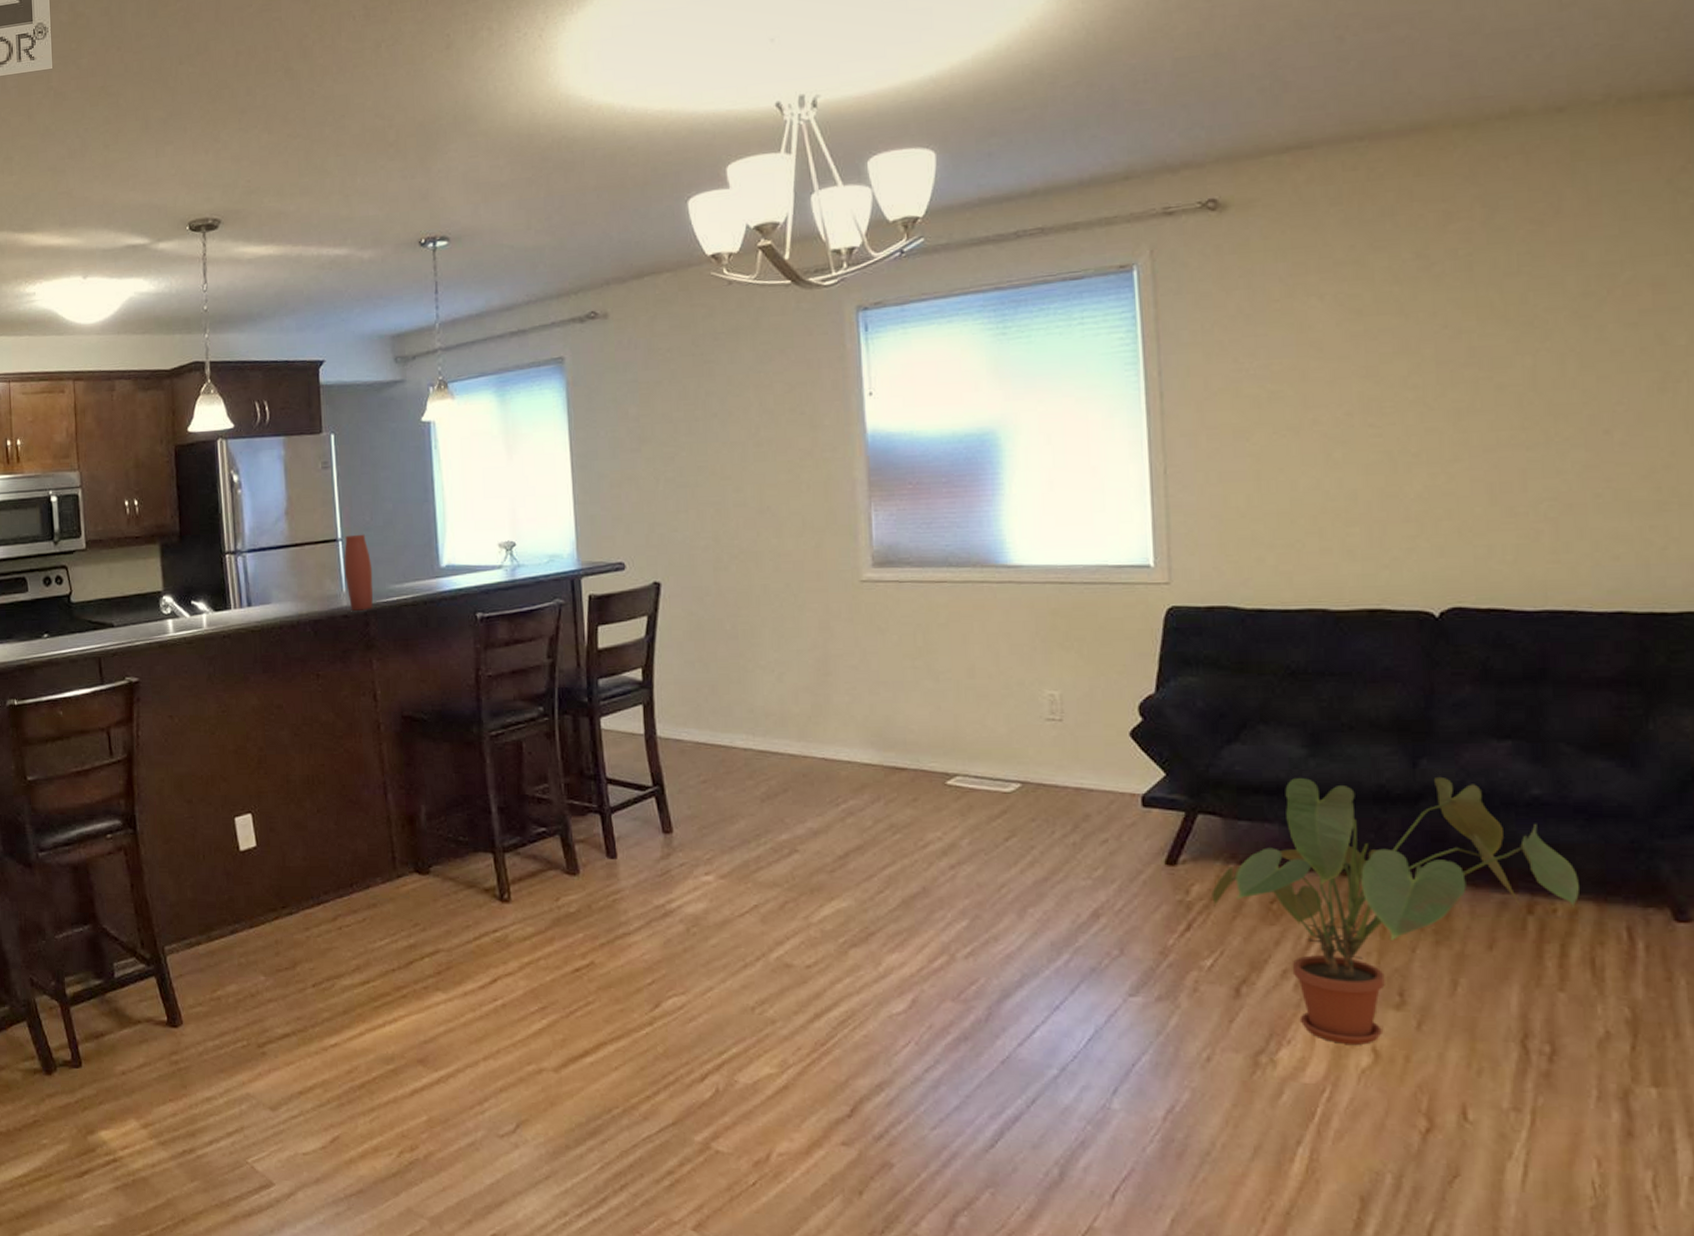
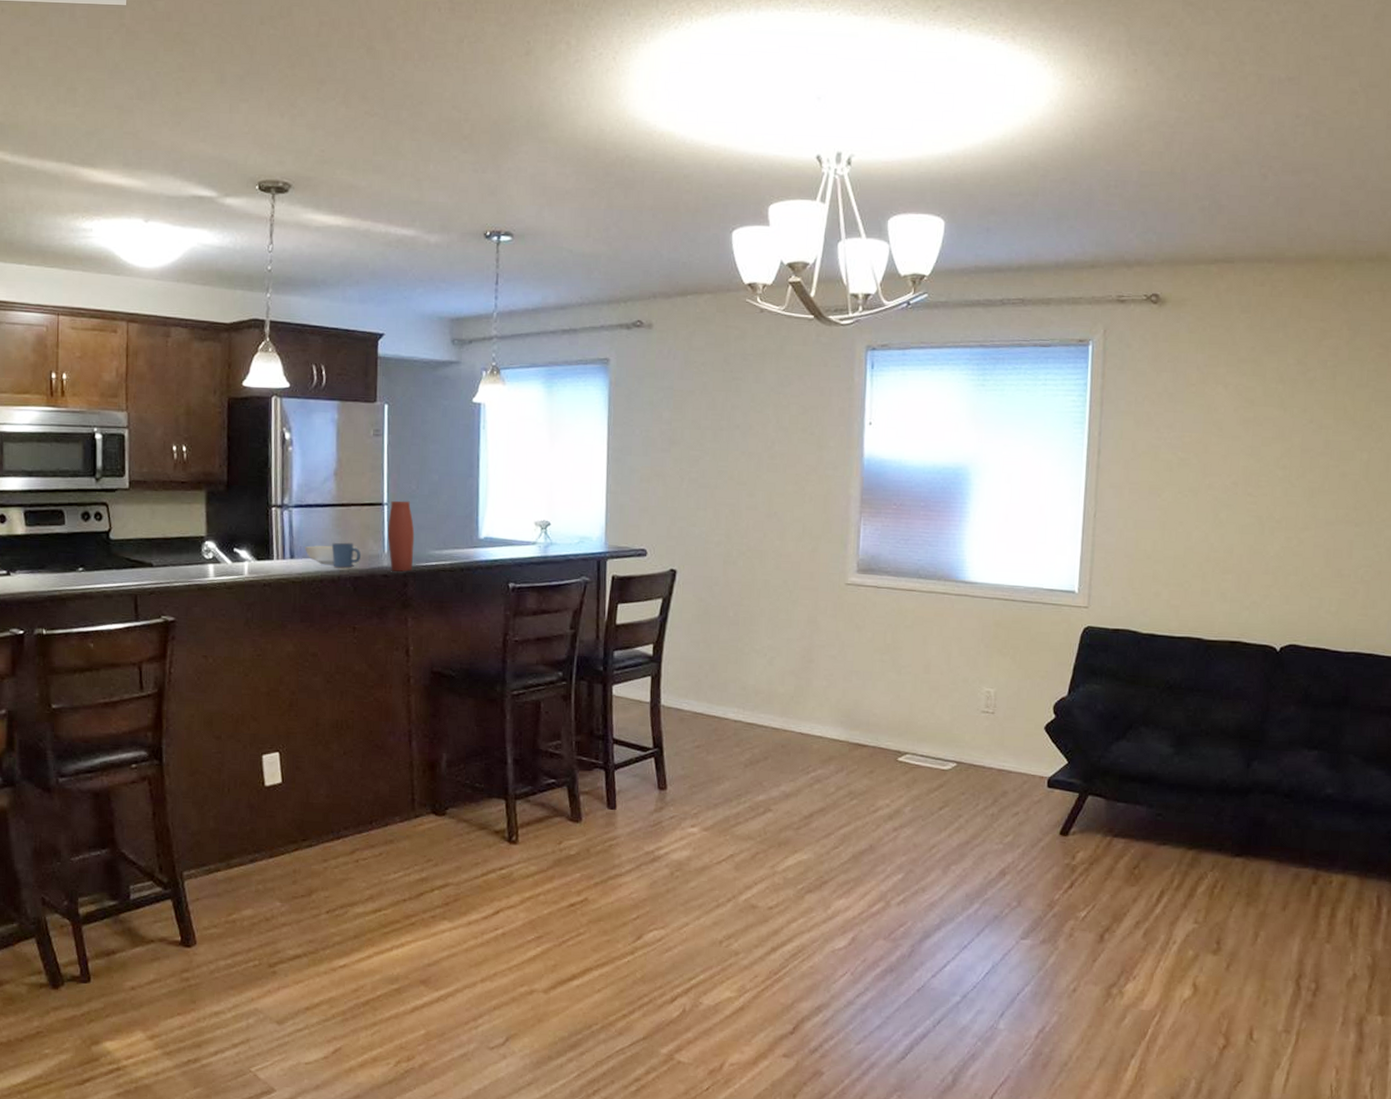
bowl: none [261,588,316,611] -> present [305,545,358,565]
mug: none [288,584,320,613] -> present [331,542,362,569]
house plant: present [1211,776,1579,1045] -> none [1091,770,1350,981]

